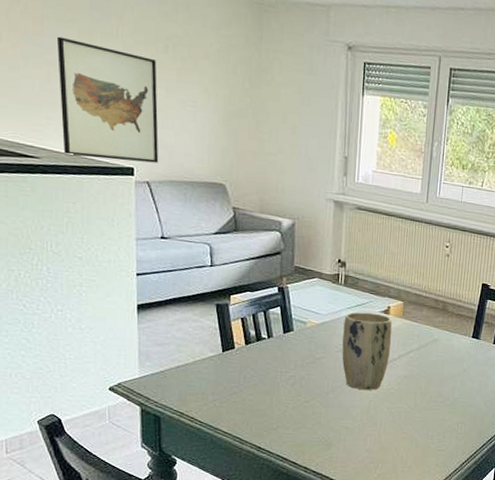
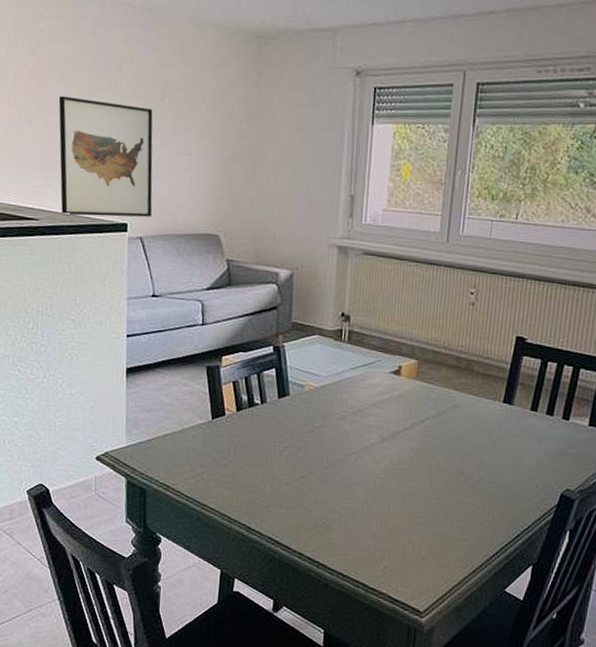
plant pot: present [342,312,392,390] -> none [344,373,404,465]

